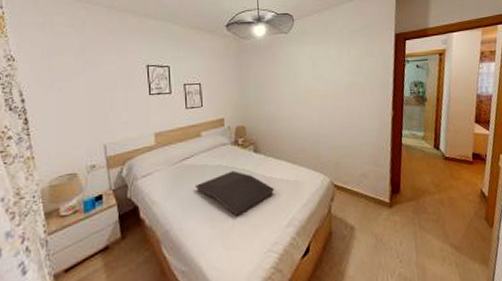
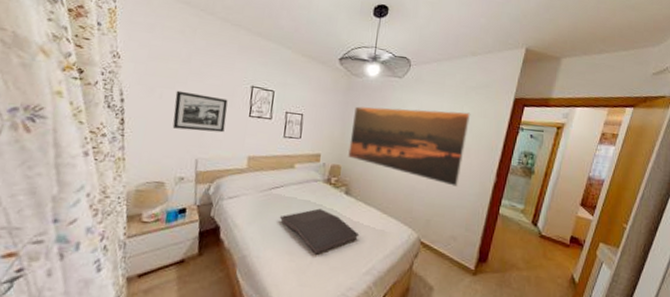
picture frame: none [74,81,127,119] -> present [172,90,228,133]
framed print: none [249,54,359,126] -> present [348,106,471,187]

